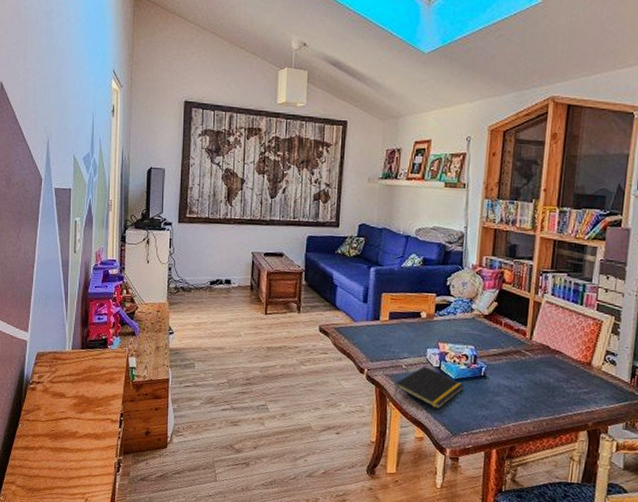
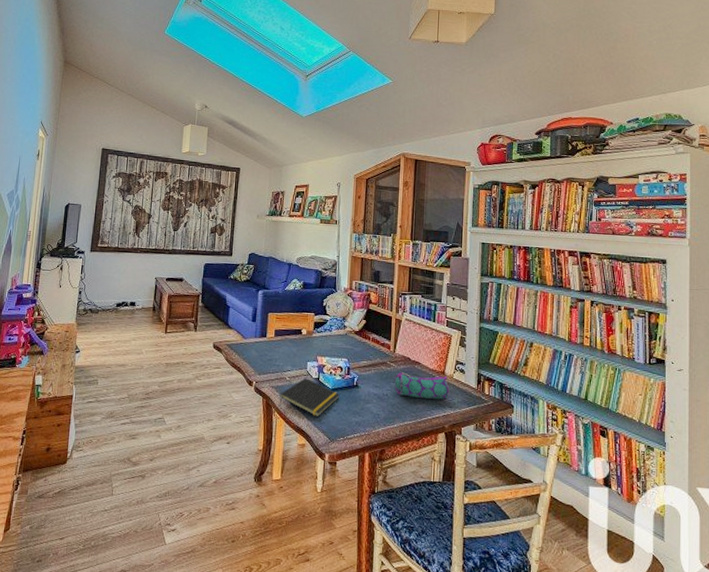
pencil case: none [529,362,596,394] -> present [394,372,450,400]

